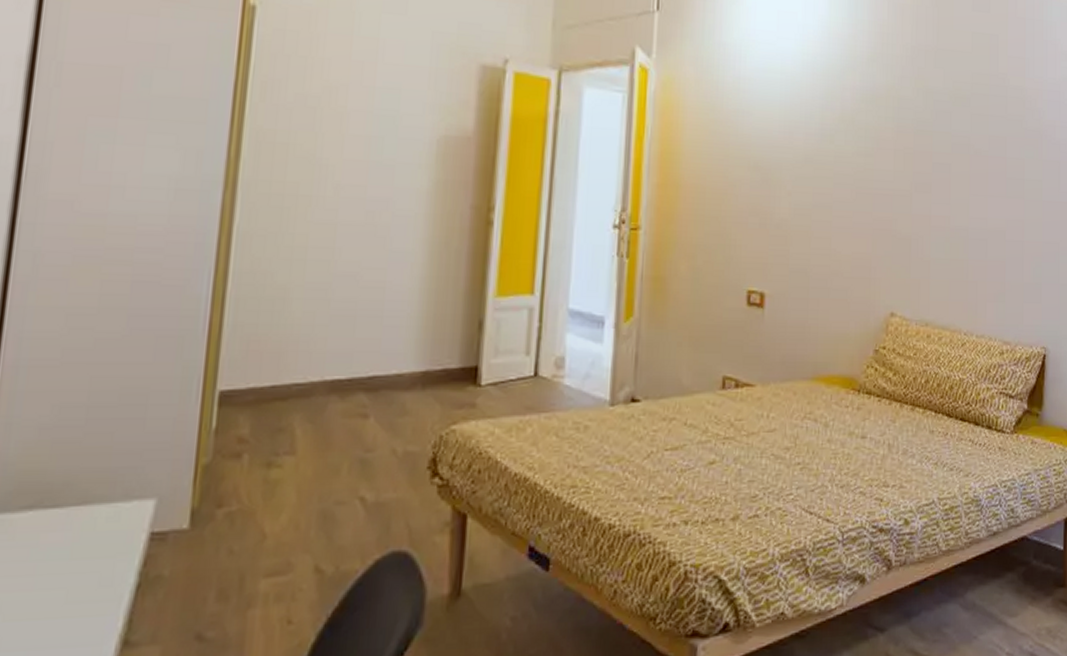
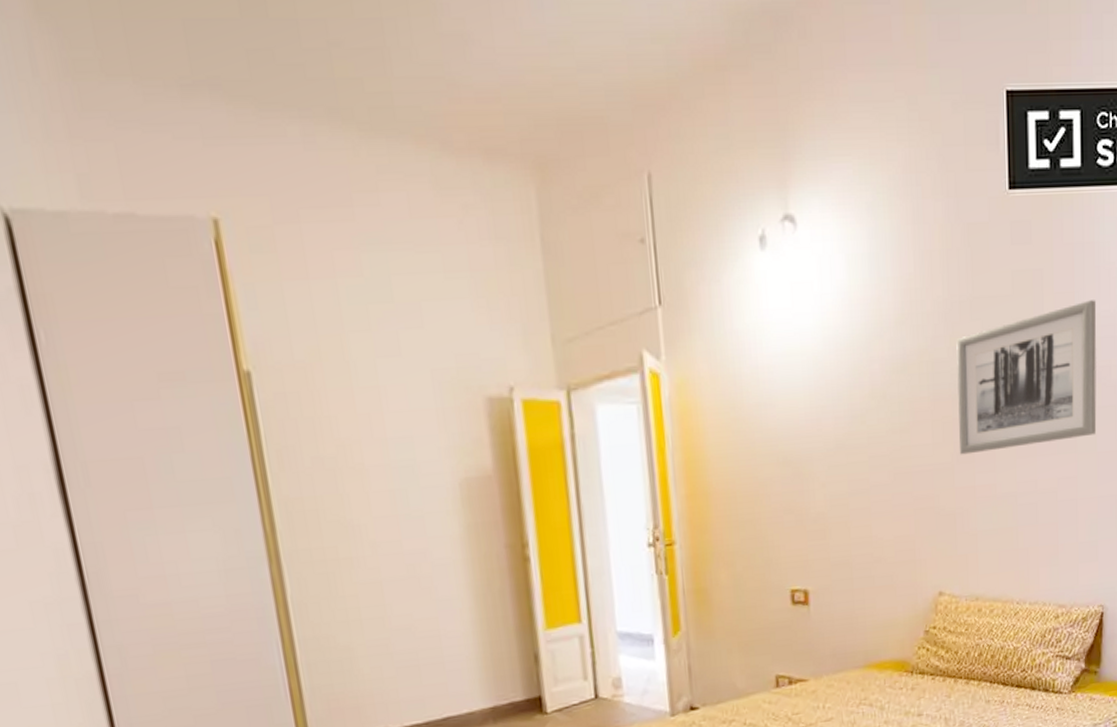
wall art: none [917,67,1044,186] -> present [956,300,1097,455]

